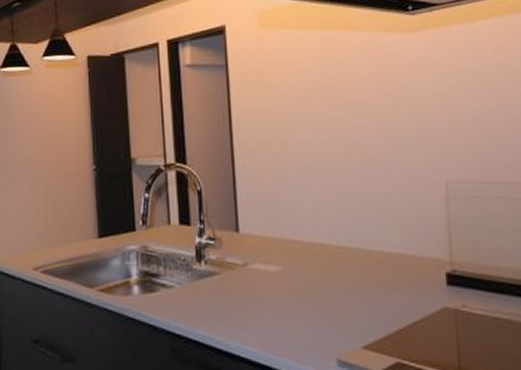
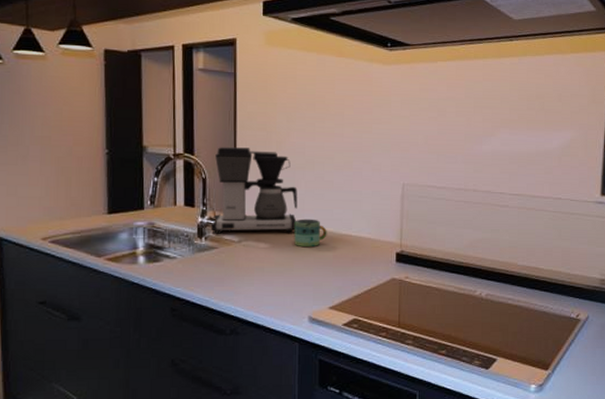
coffee maker: none [209,150,312,256] -> present [210,147,297,234]
mug: none [309,233,352,268] -> present [294,219,327,246]

